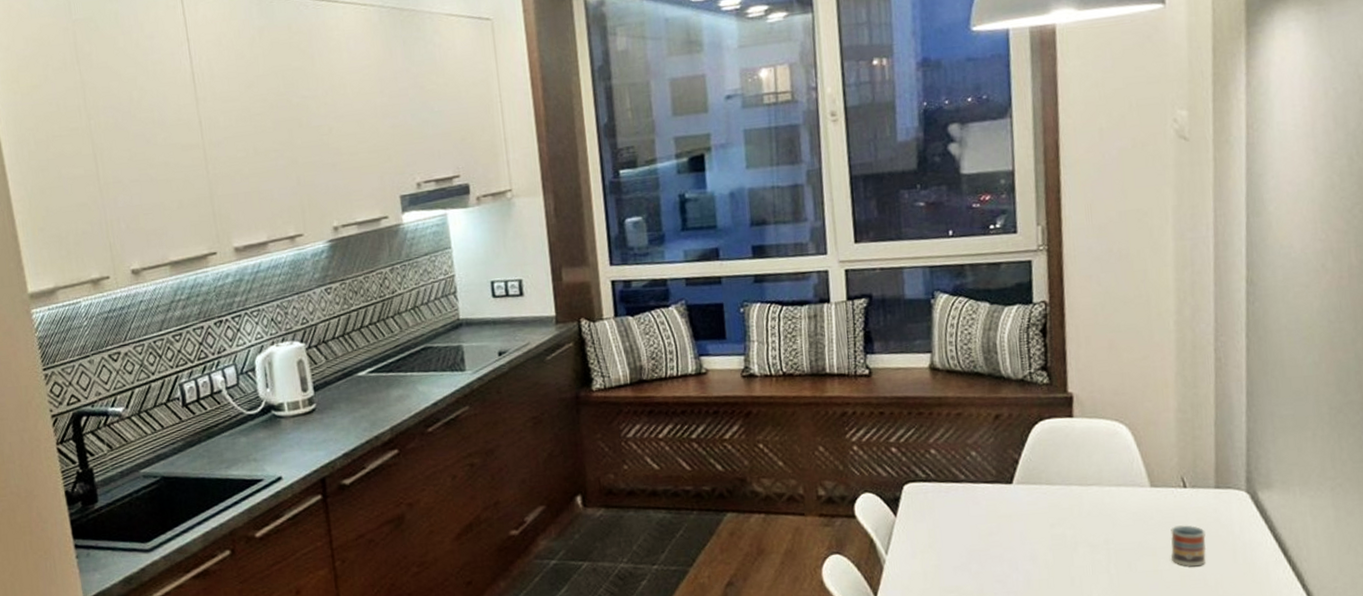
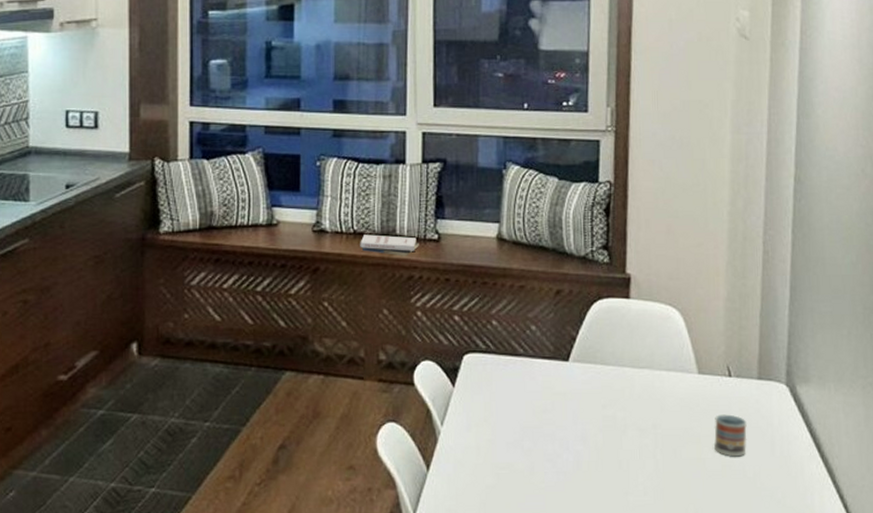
books: none [790,374,850,394] -> present [360,234,419,256]

